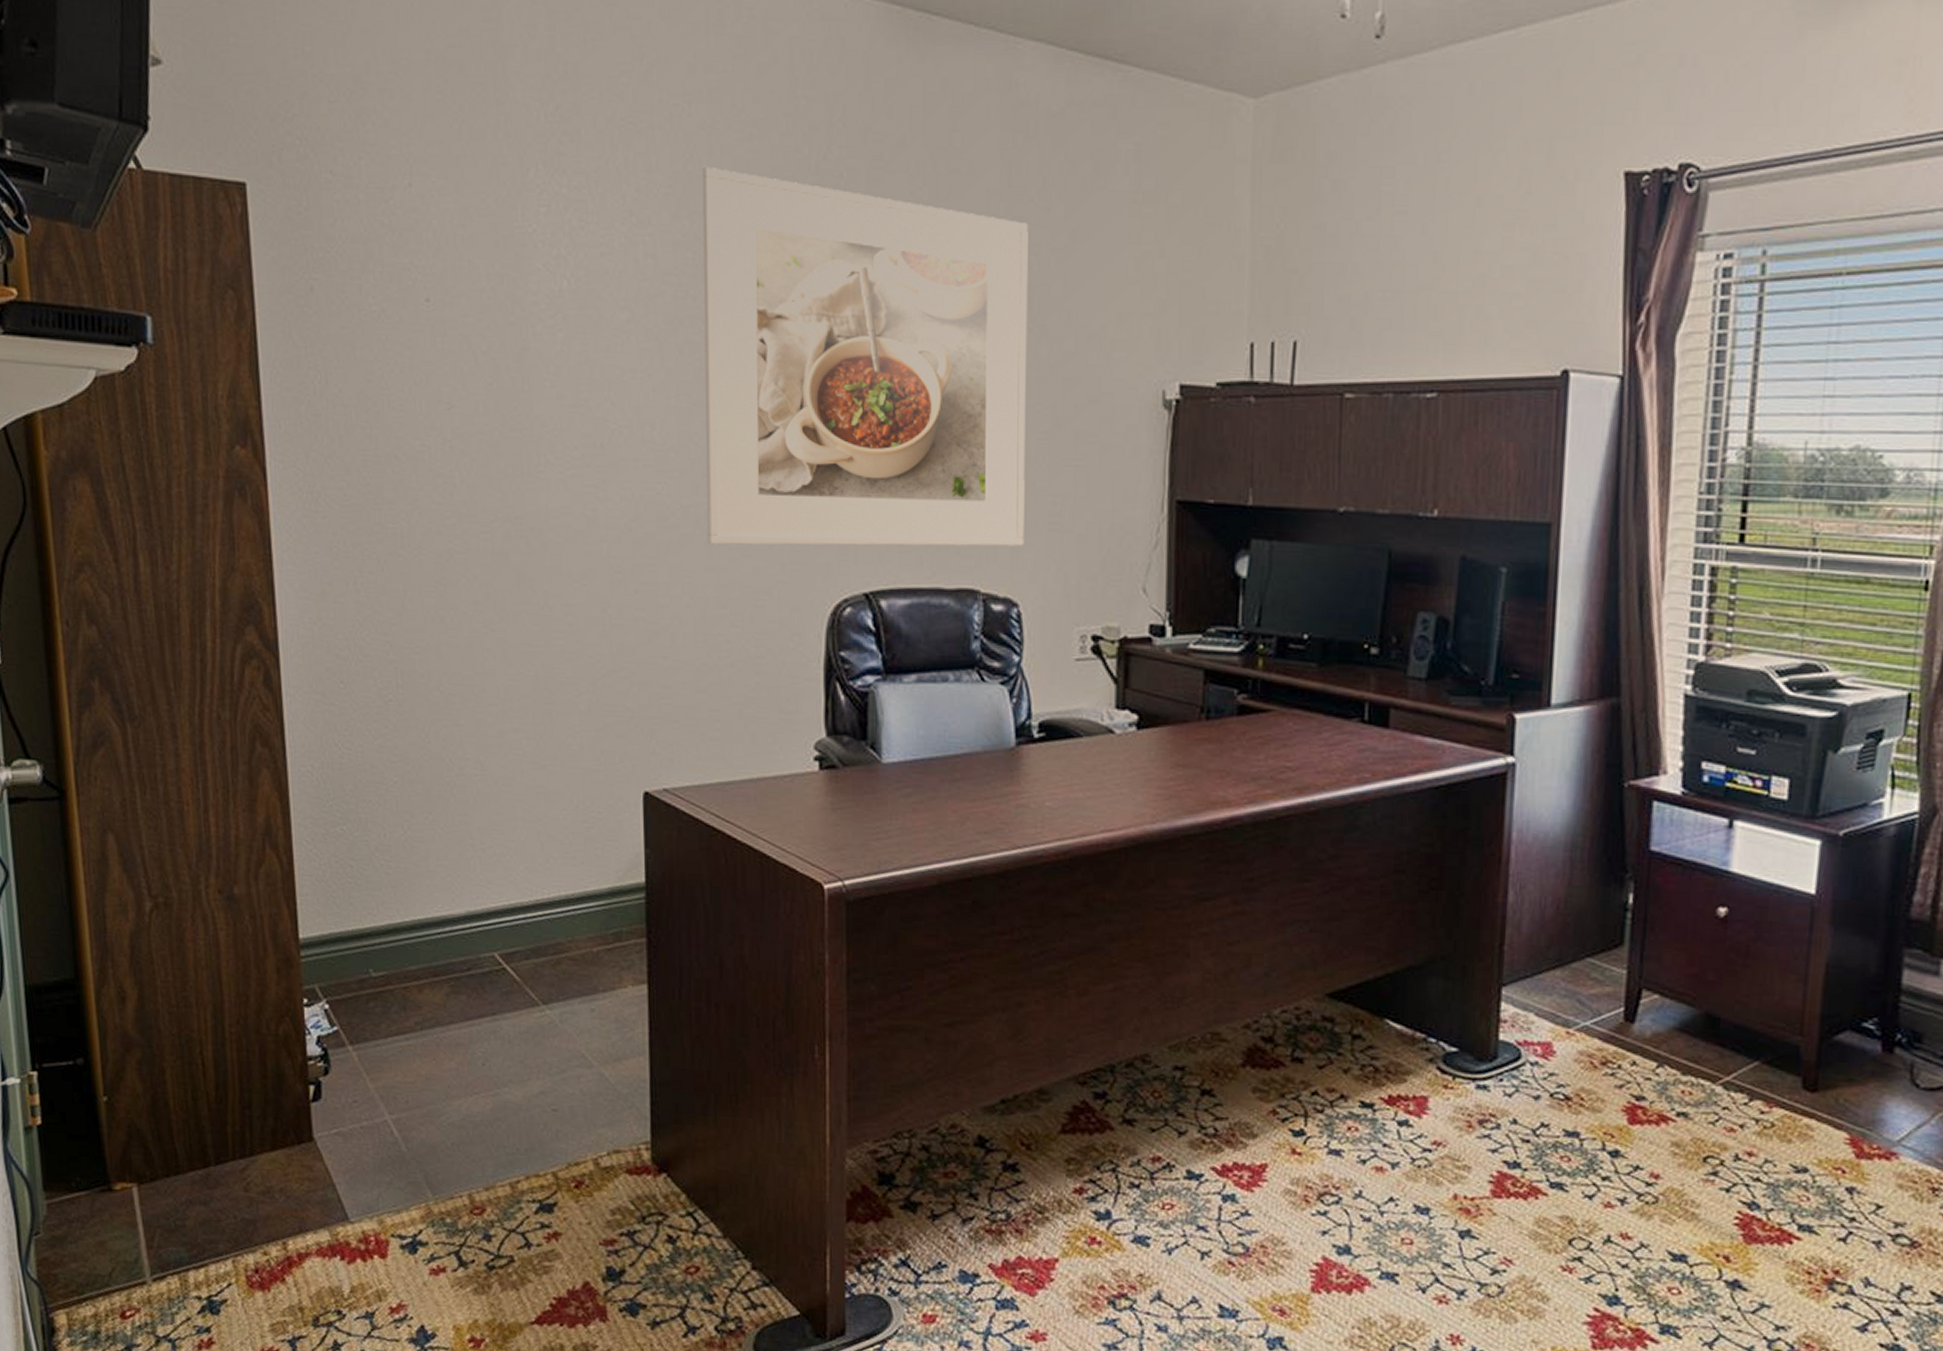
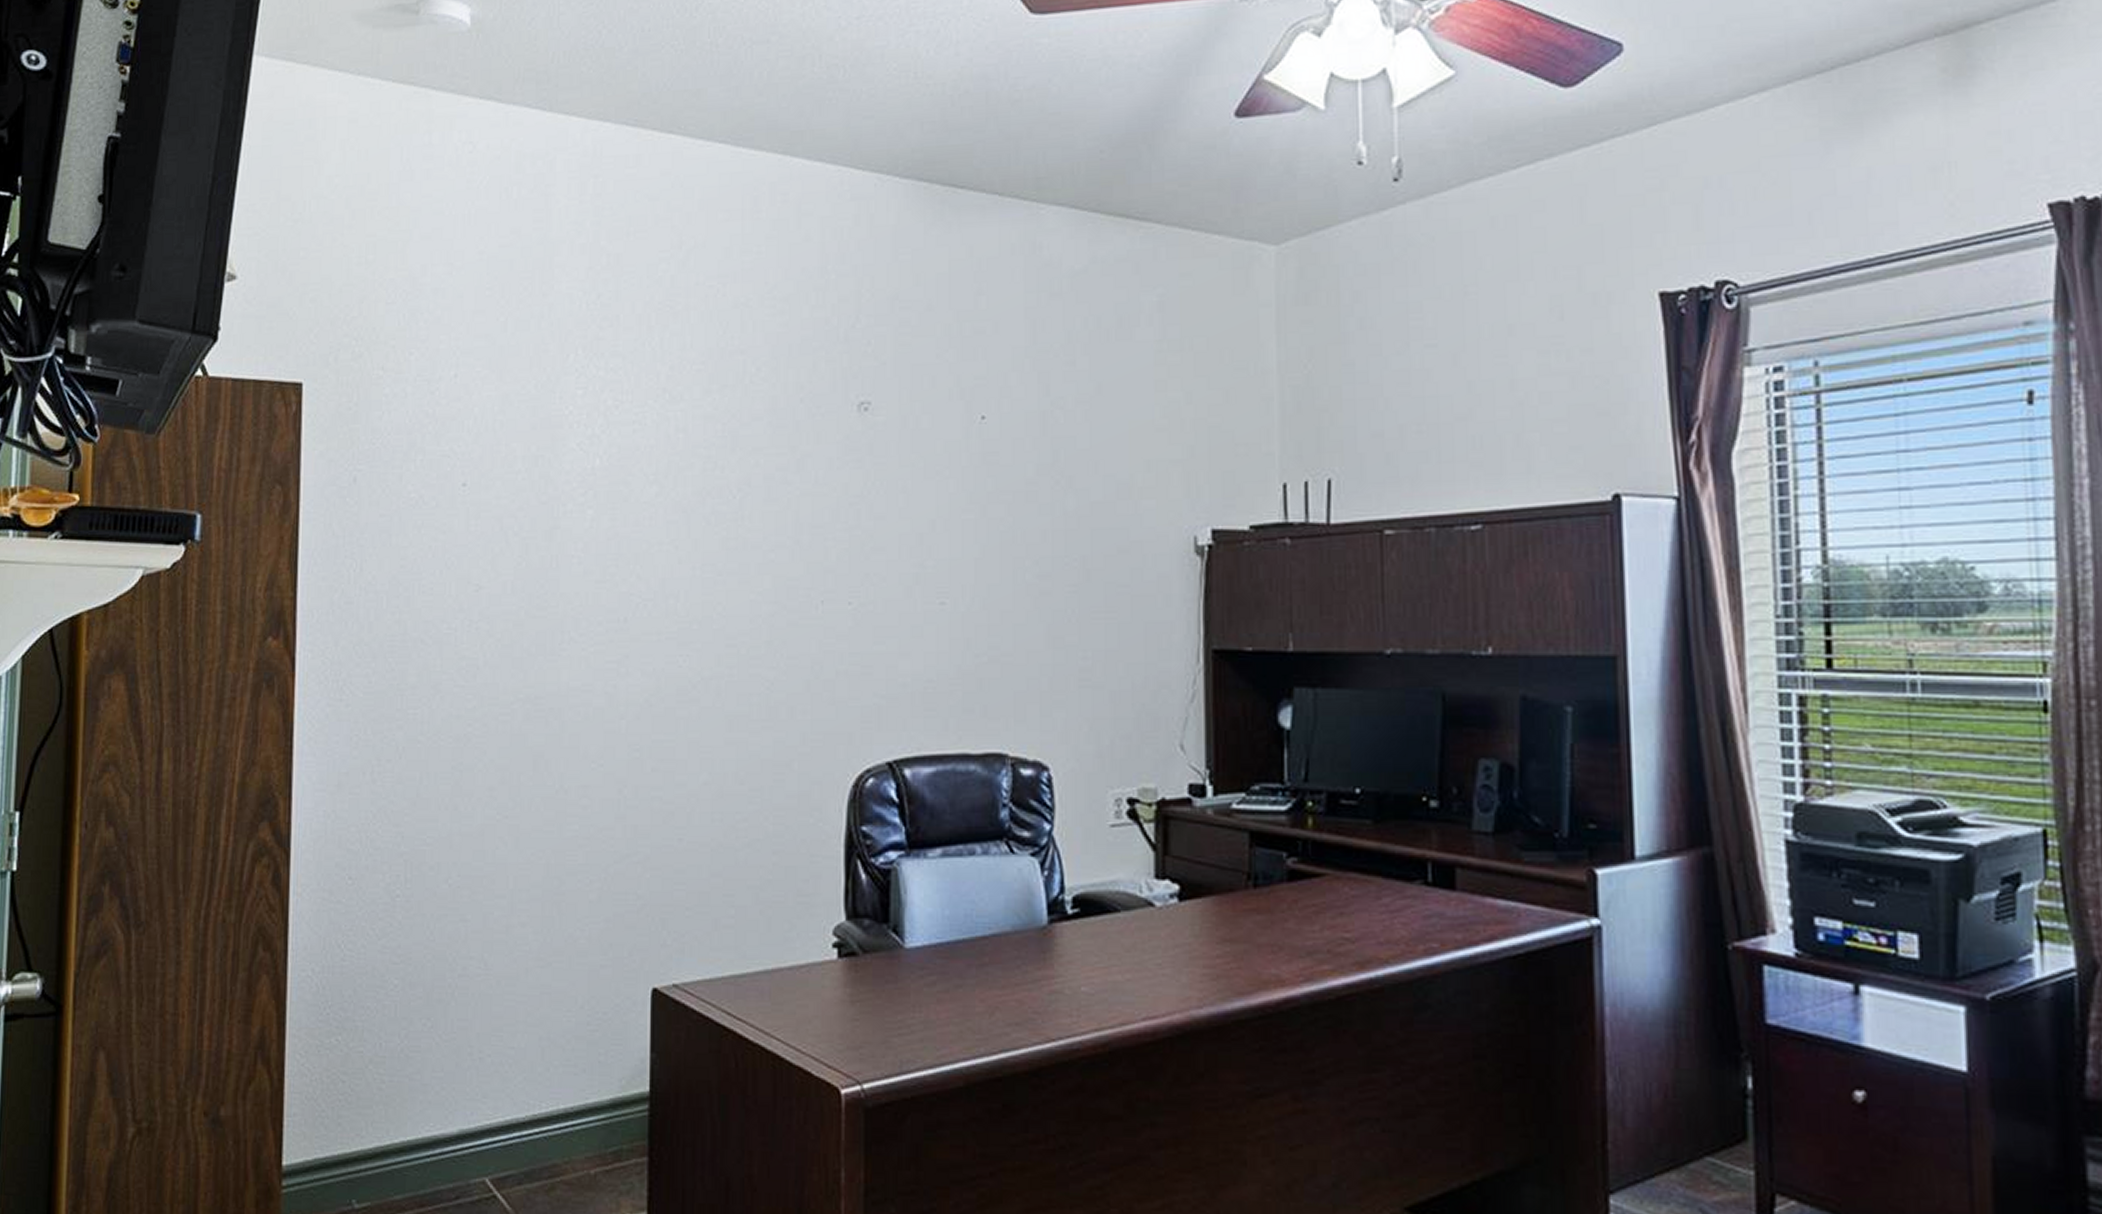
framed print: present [702,166,1028,547] -> none [727,341,1054,718]

